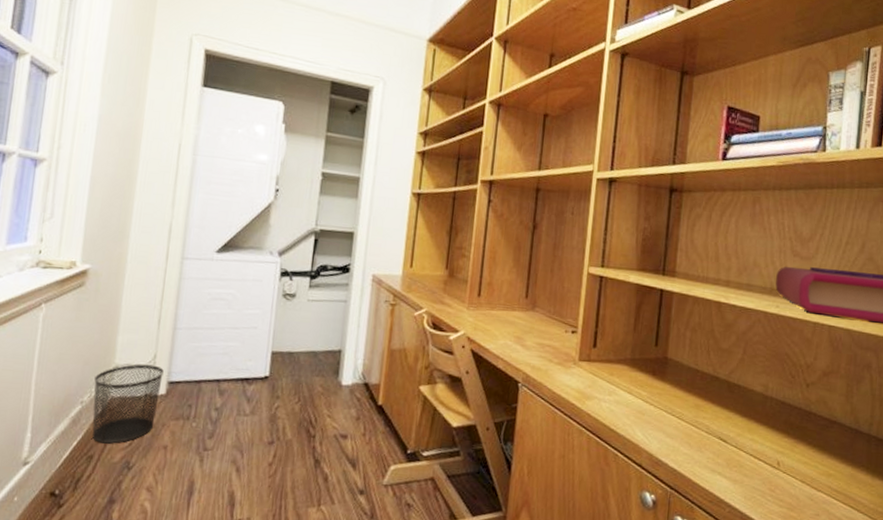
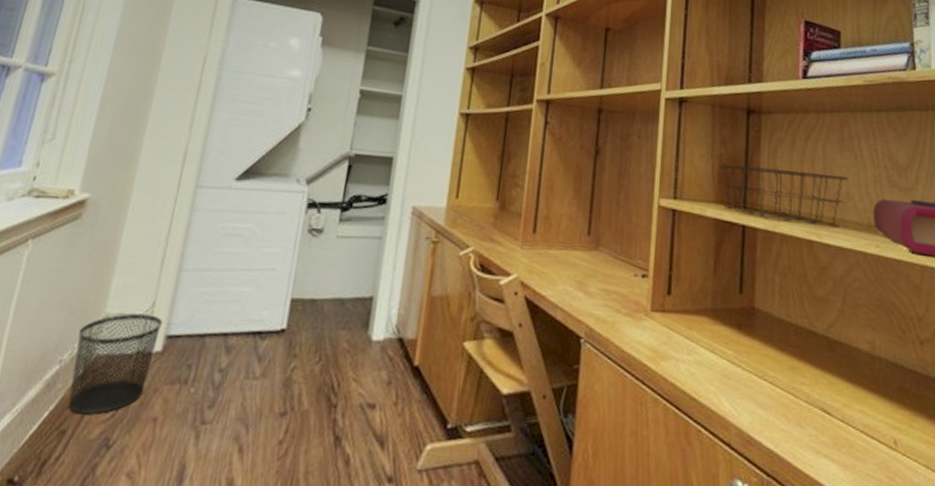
basket: none [643,237,756,292] -> present [720,165,848,228]

